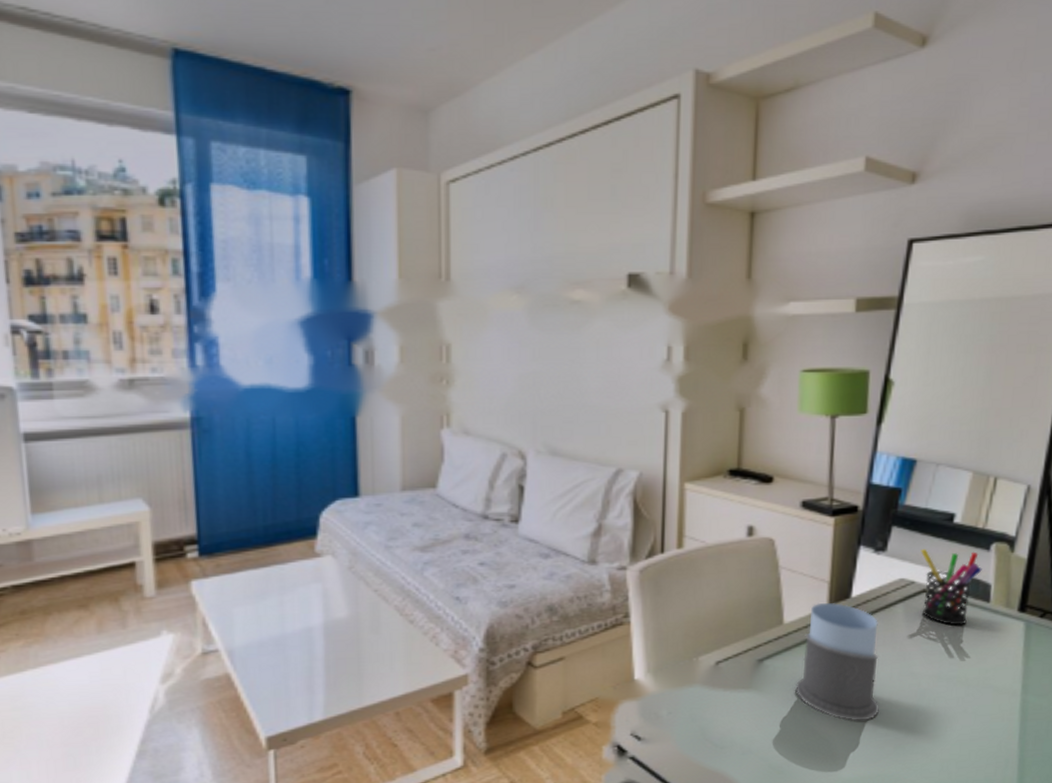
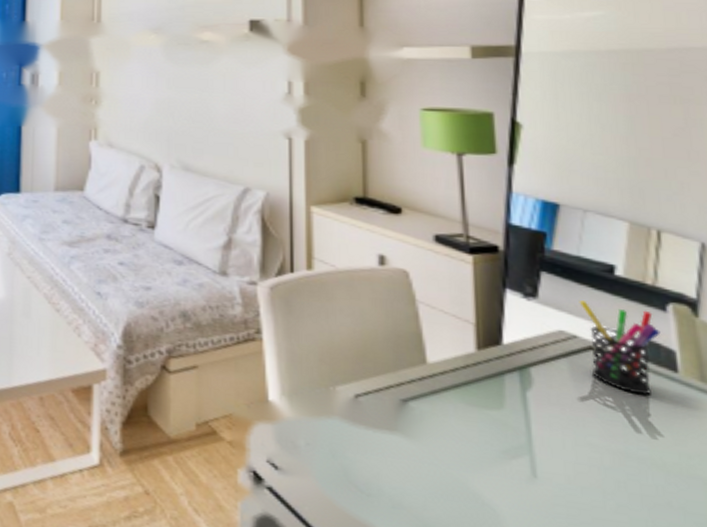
mug: present [795,603,879,722] -> none [448,346,554,494]

